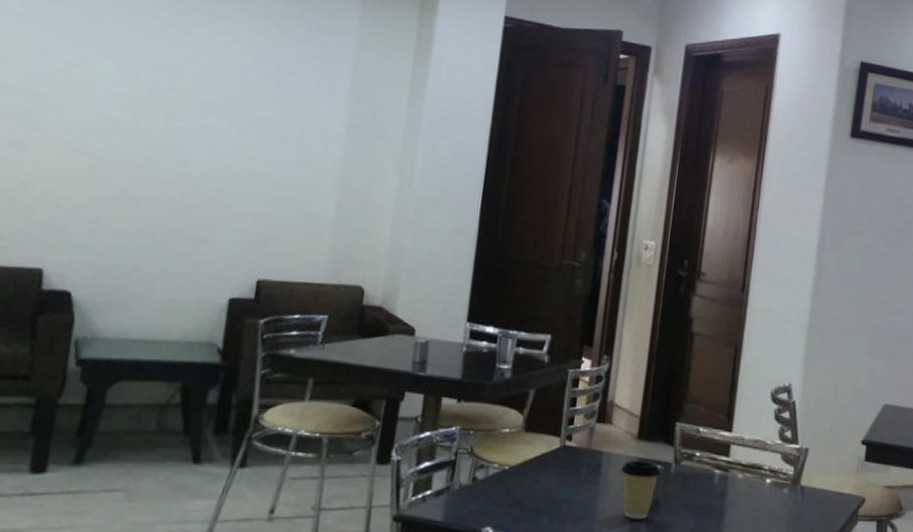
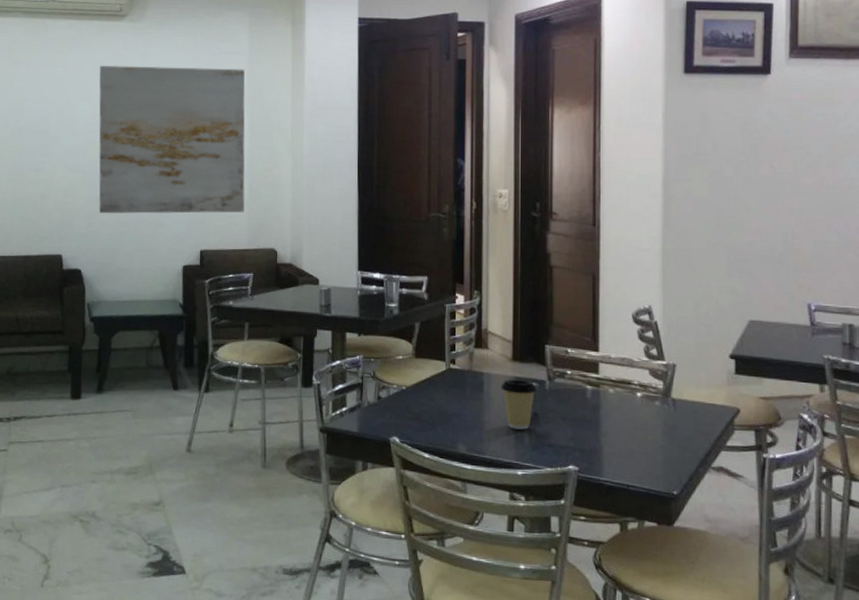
wall art: none [110,17,350,237] -> present [99,66,245,214]

